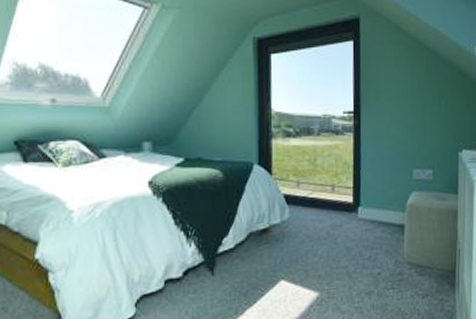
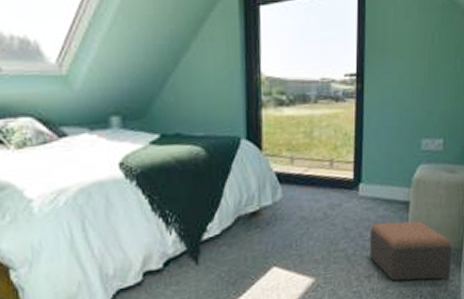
footstool: none [368,243,446,299] -> present [369,221,452,281]

